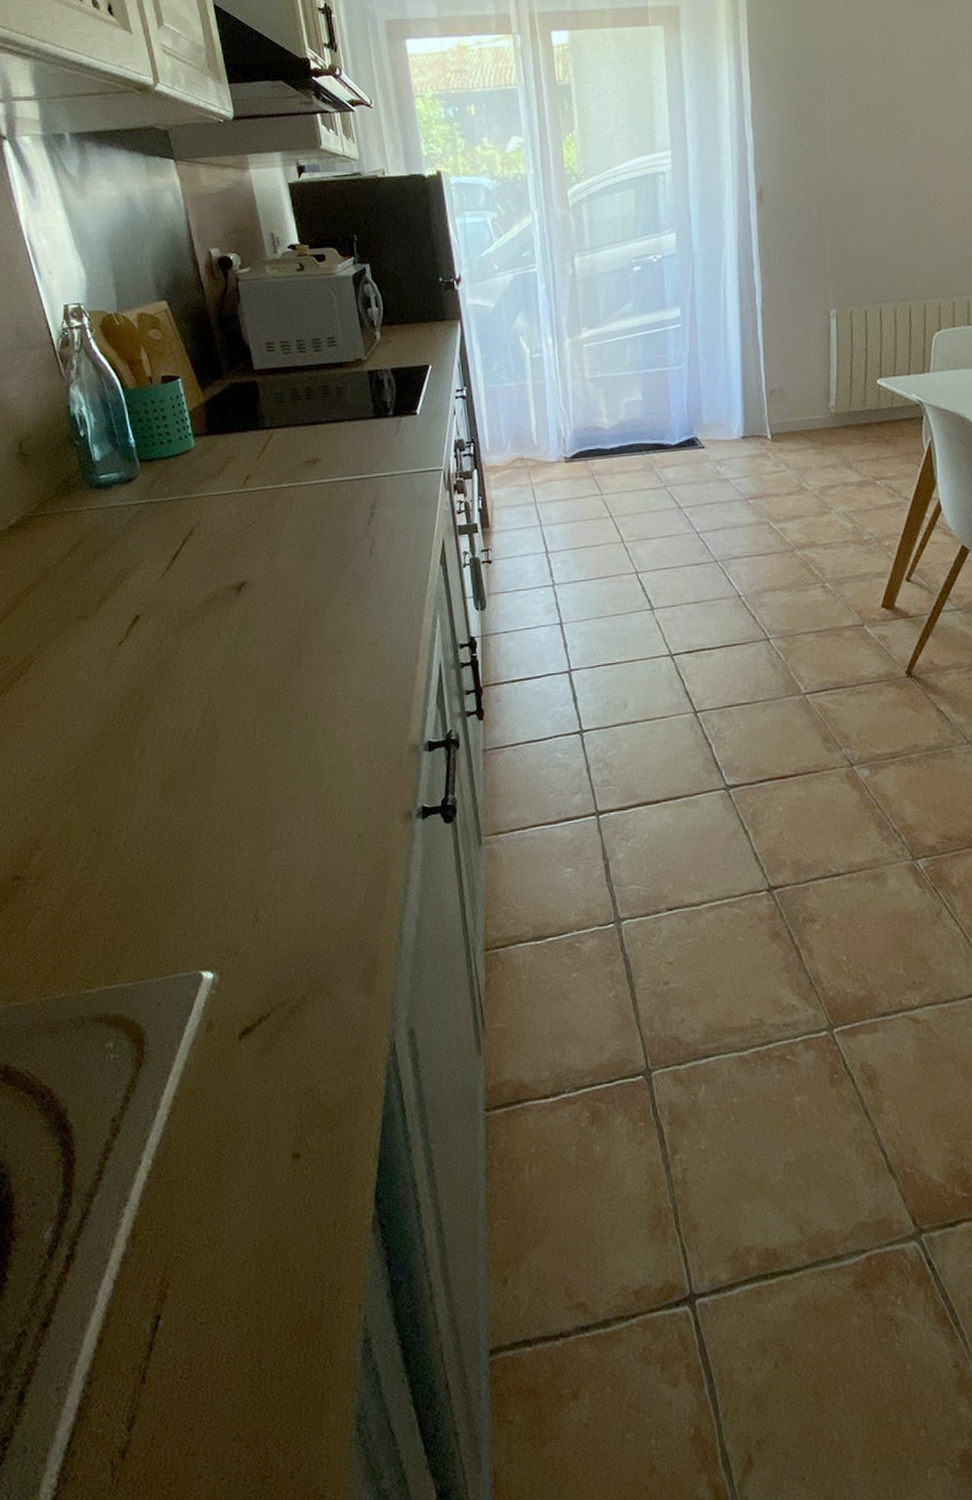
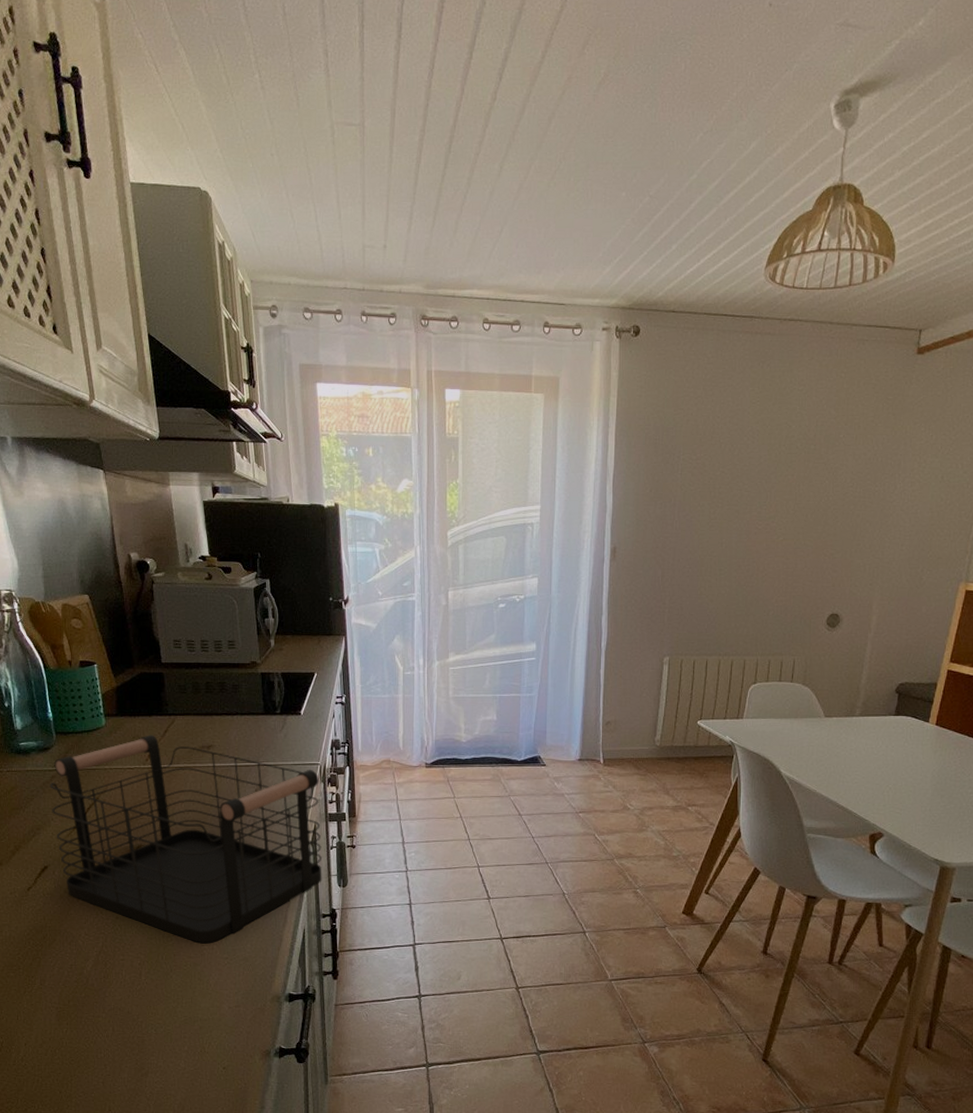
dish rack: none [136,453,457,692] -> present [50,735,323,945]

